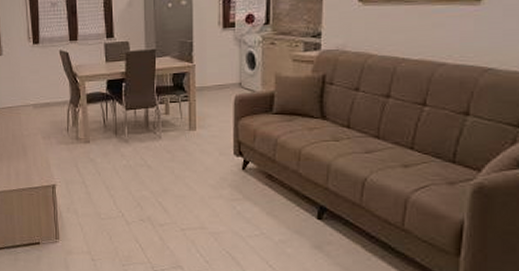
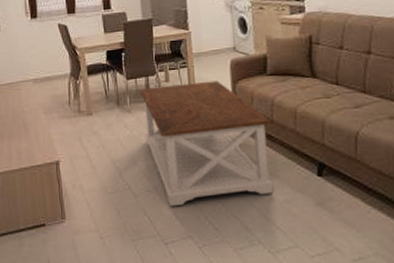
coffee table: none [139,116,273,237] -> present [140,80,274,207]

